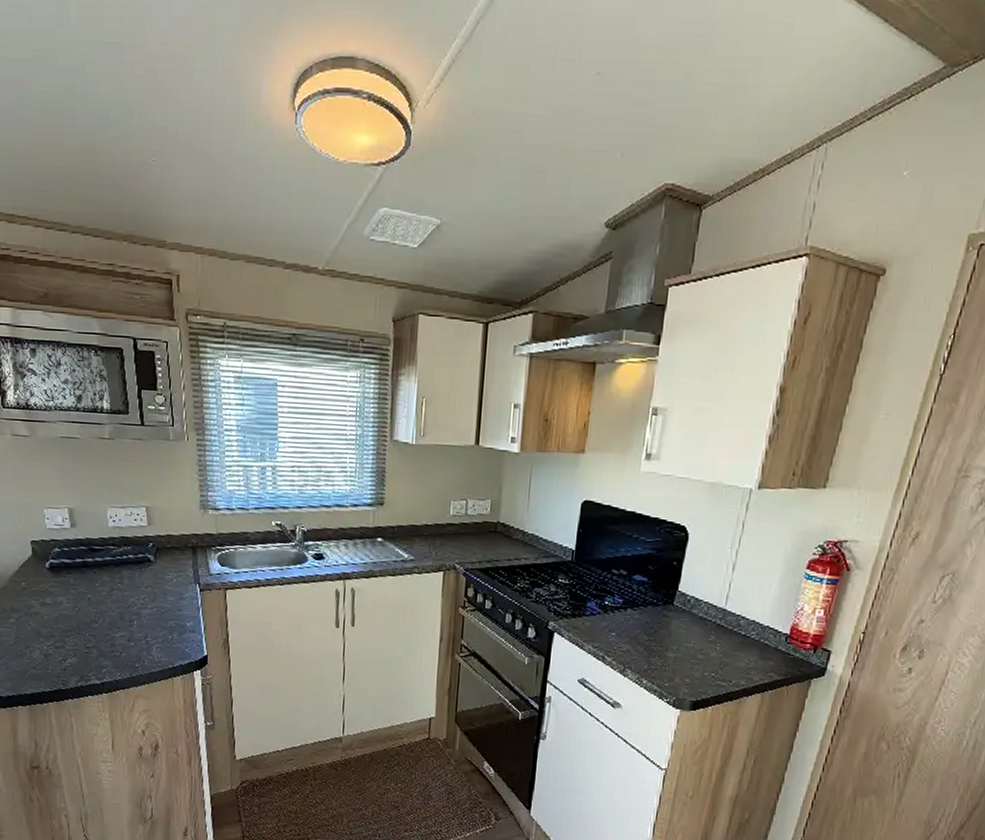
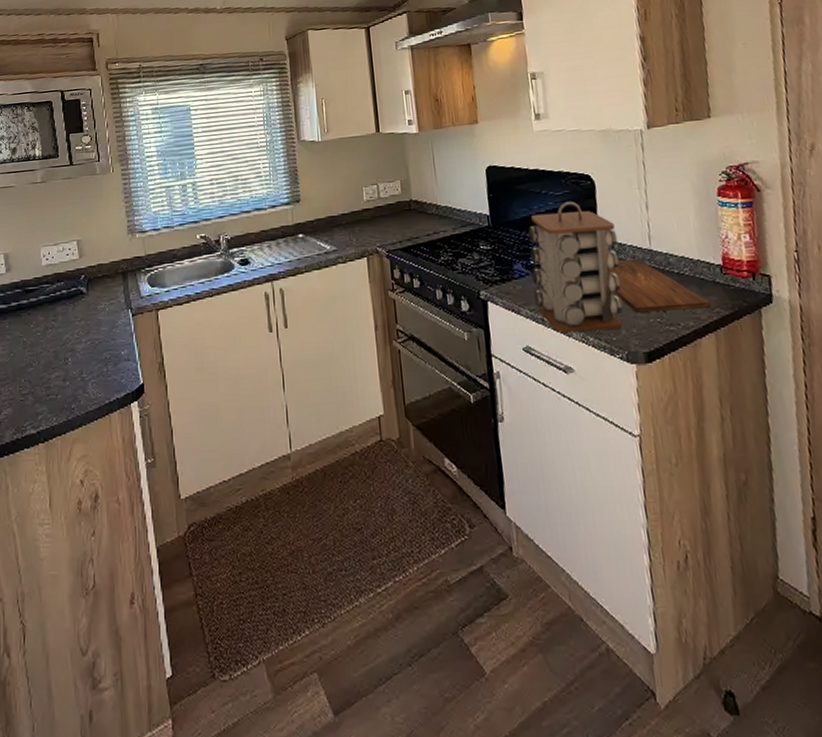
spice rack: none [599,549,697,677] -> present [528,201,623,332]
cutting board: none [678,614,767,671] -> present [609,258,711,313]

